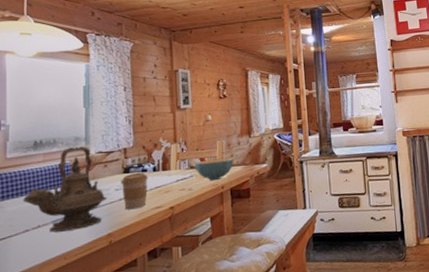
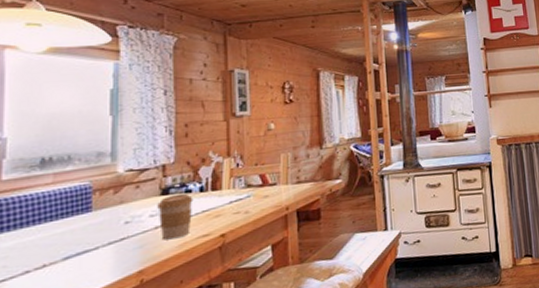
teapot: present [23,146,108,233] -> none [22,163,140,273]
cereal bowl: present [194,157,234,180] -> none [252,173,301,201]

